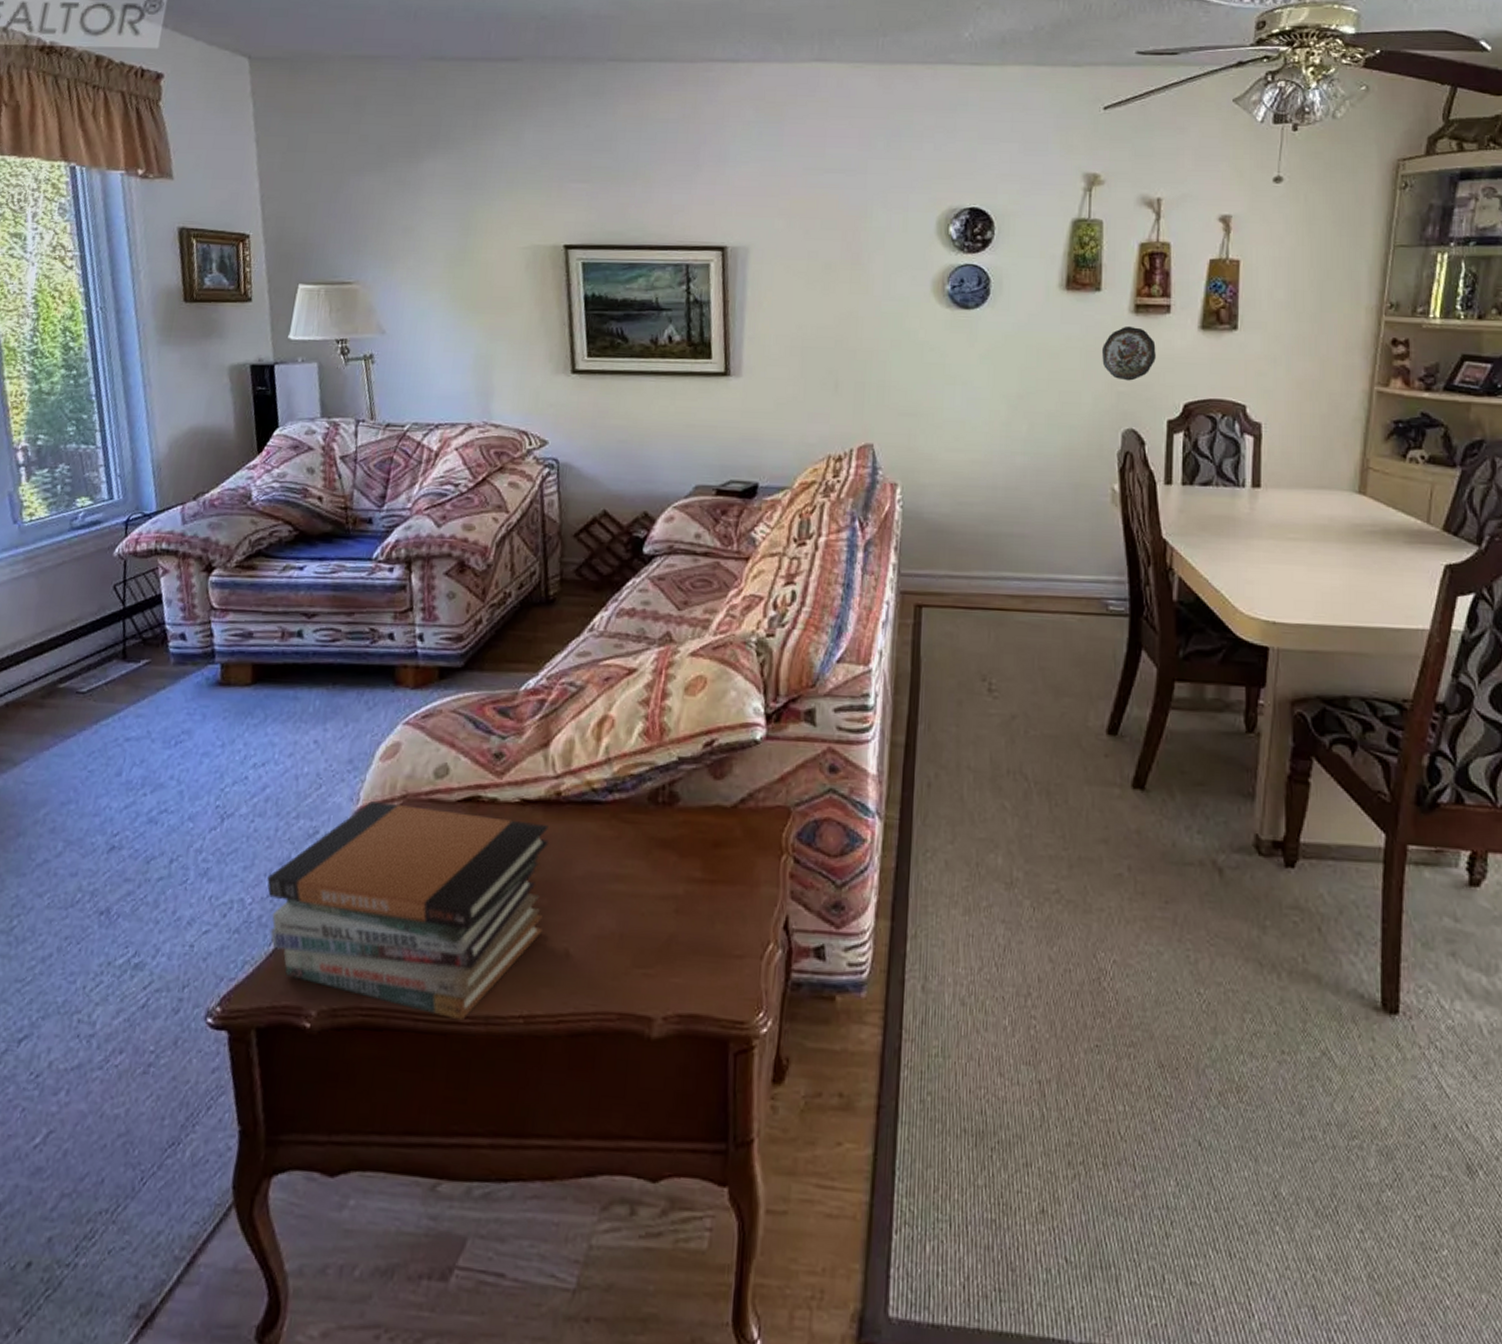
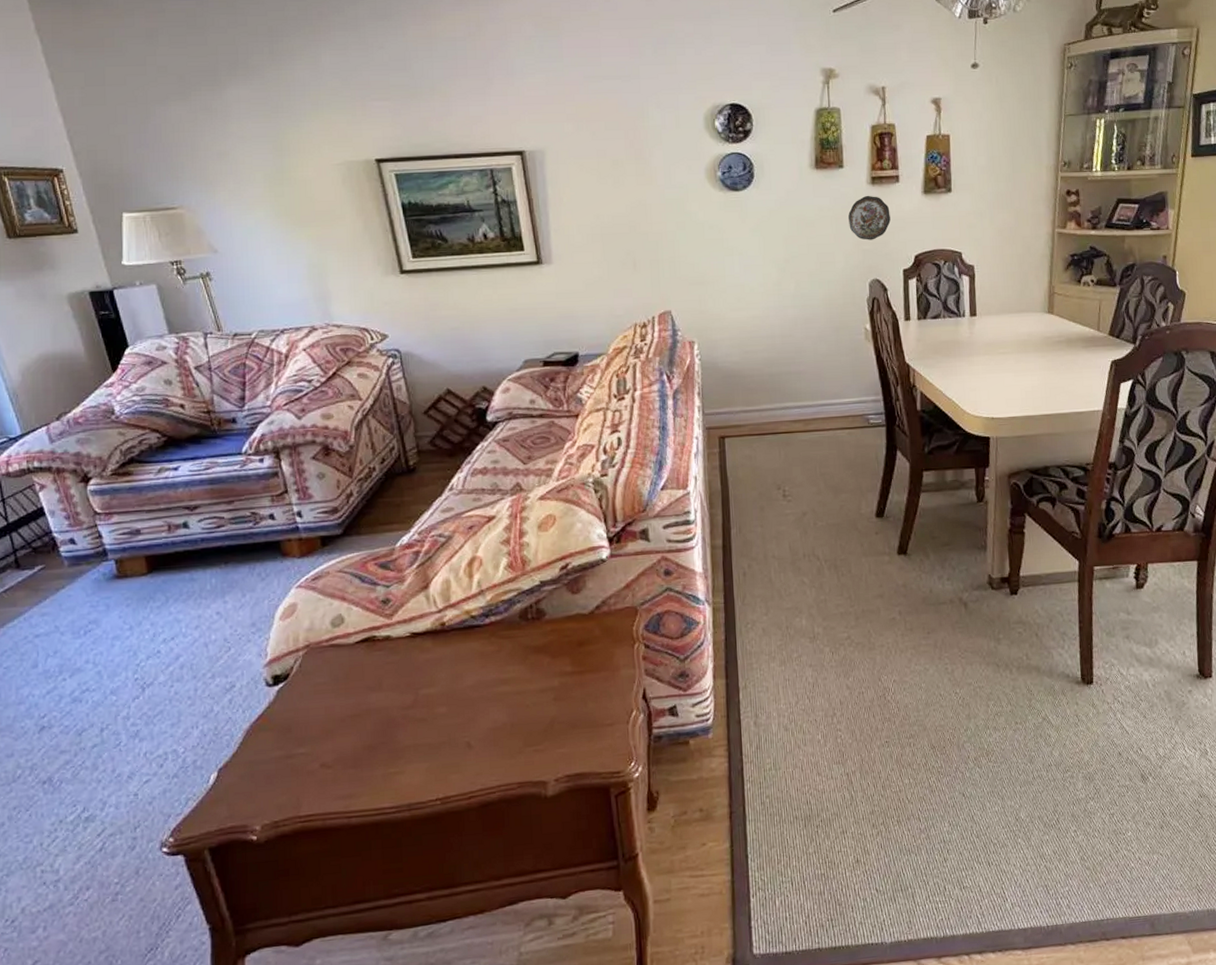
book stack: present [267,801,550,1021] -> none [195,649,447,811]

